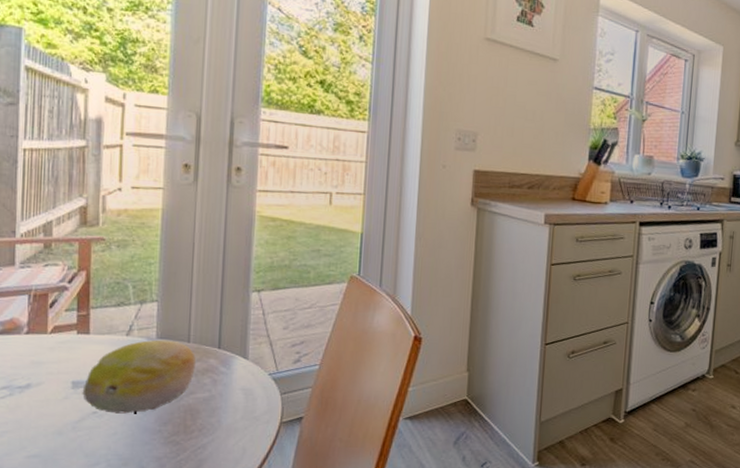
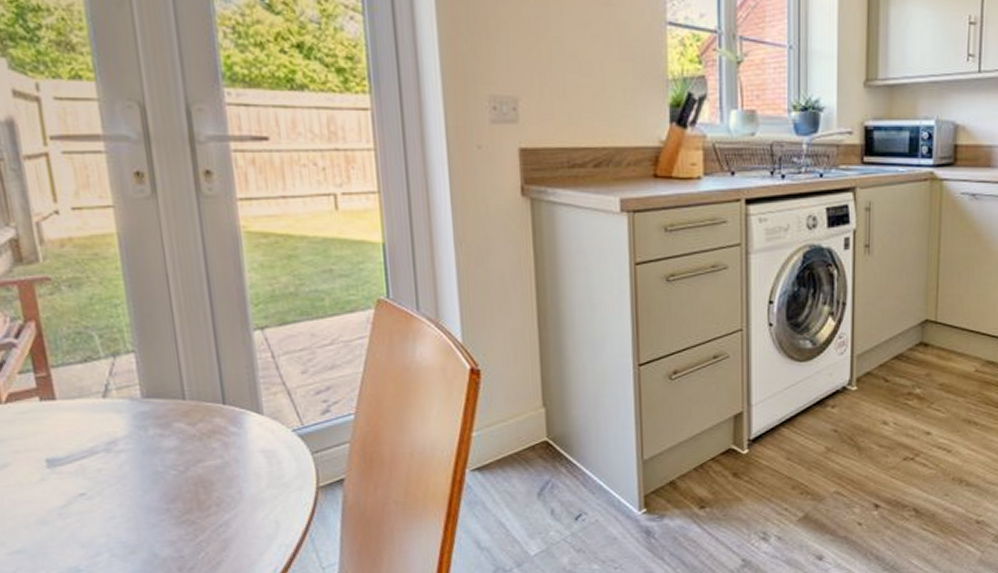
fruit: present [82,339,196,414] -> none [61,399,199,494]

